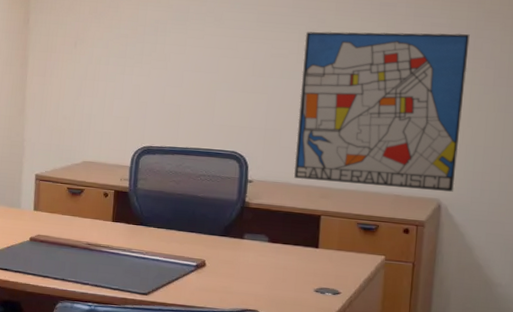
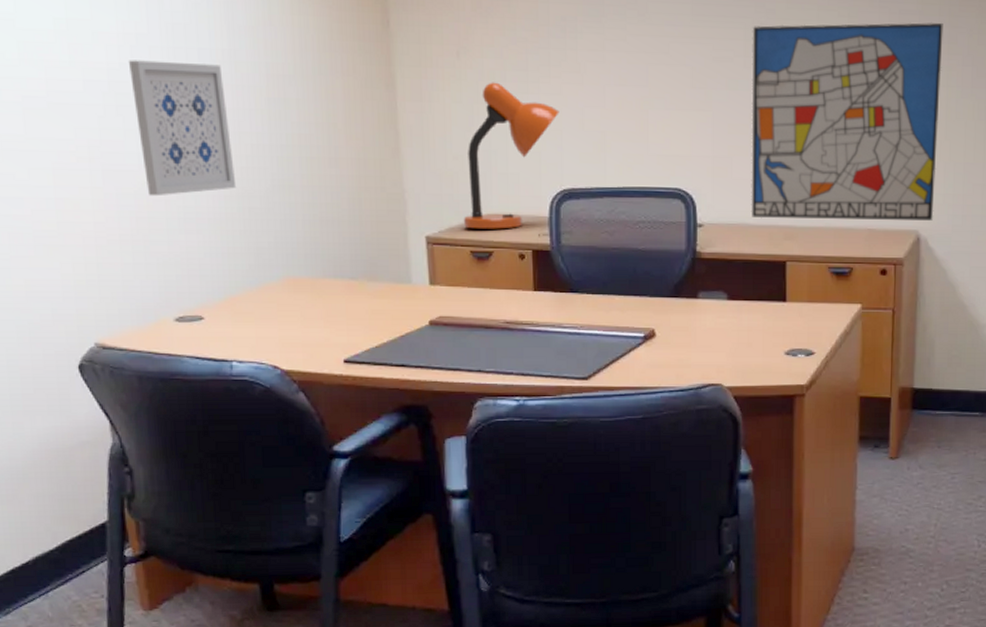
desk lamp: none [64,65,147,173] -> present [463,82,560,229]

